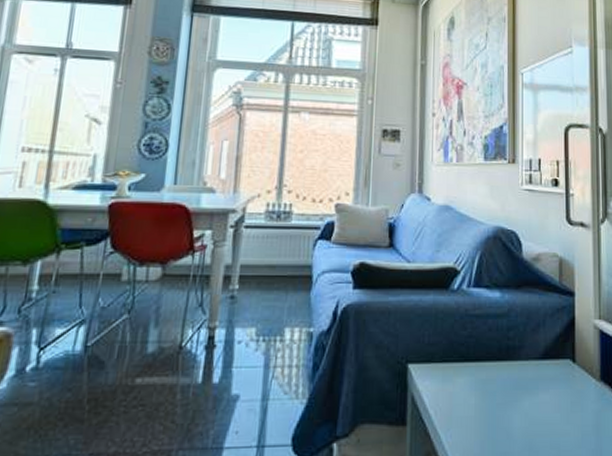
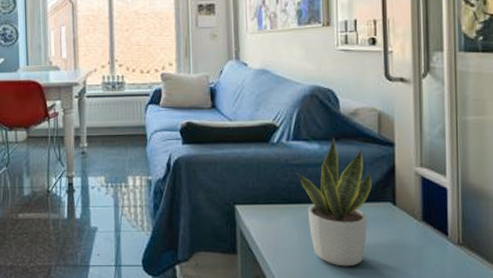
potted plant: none [476,284,552,437] -> present [296,137,371,267]

